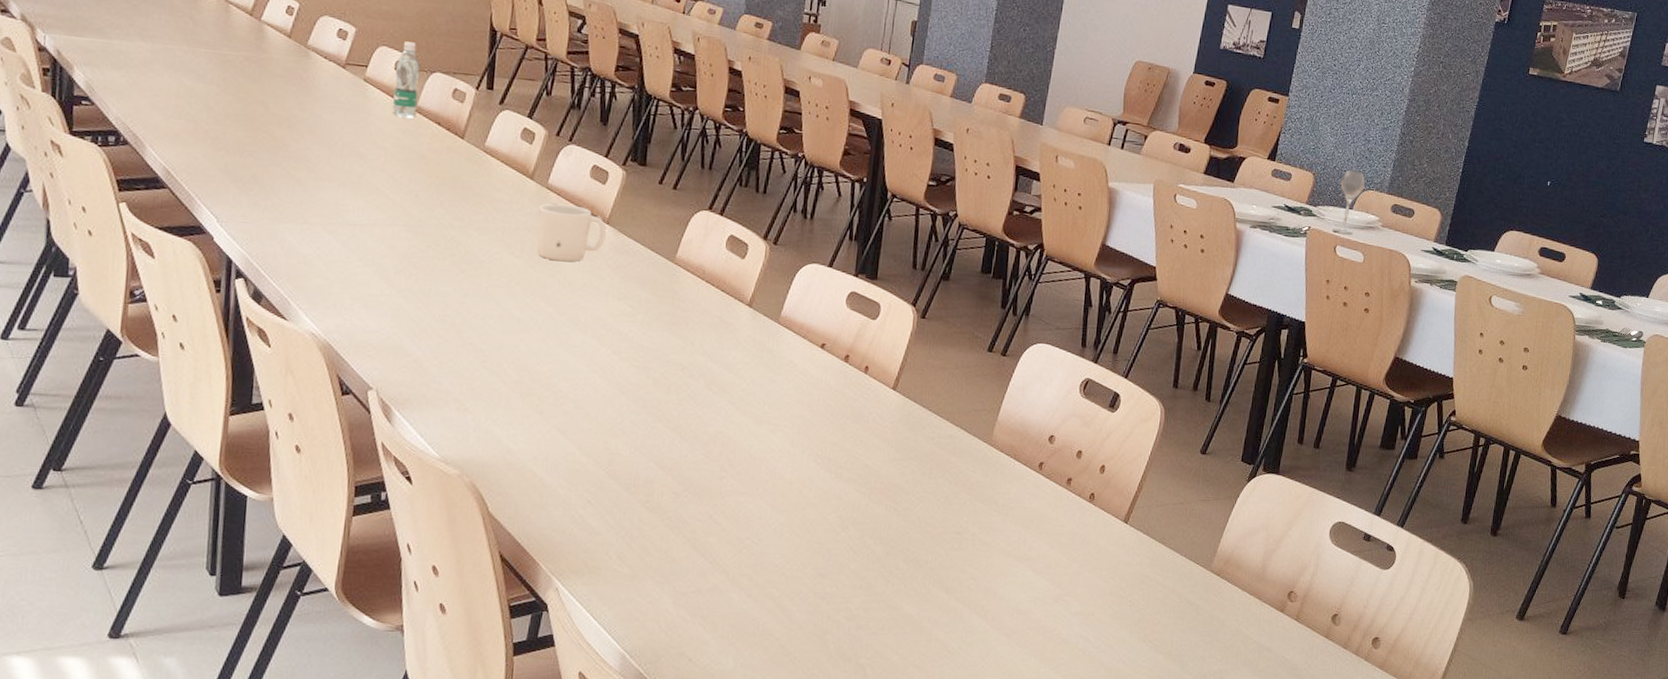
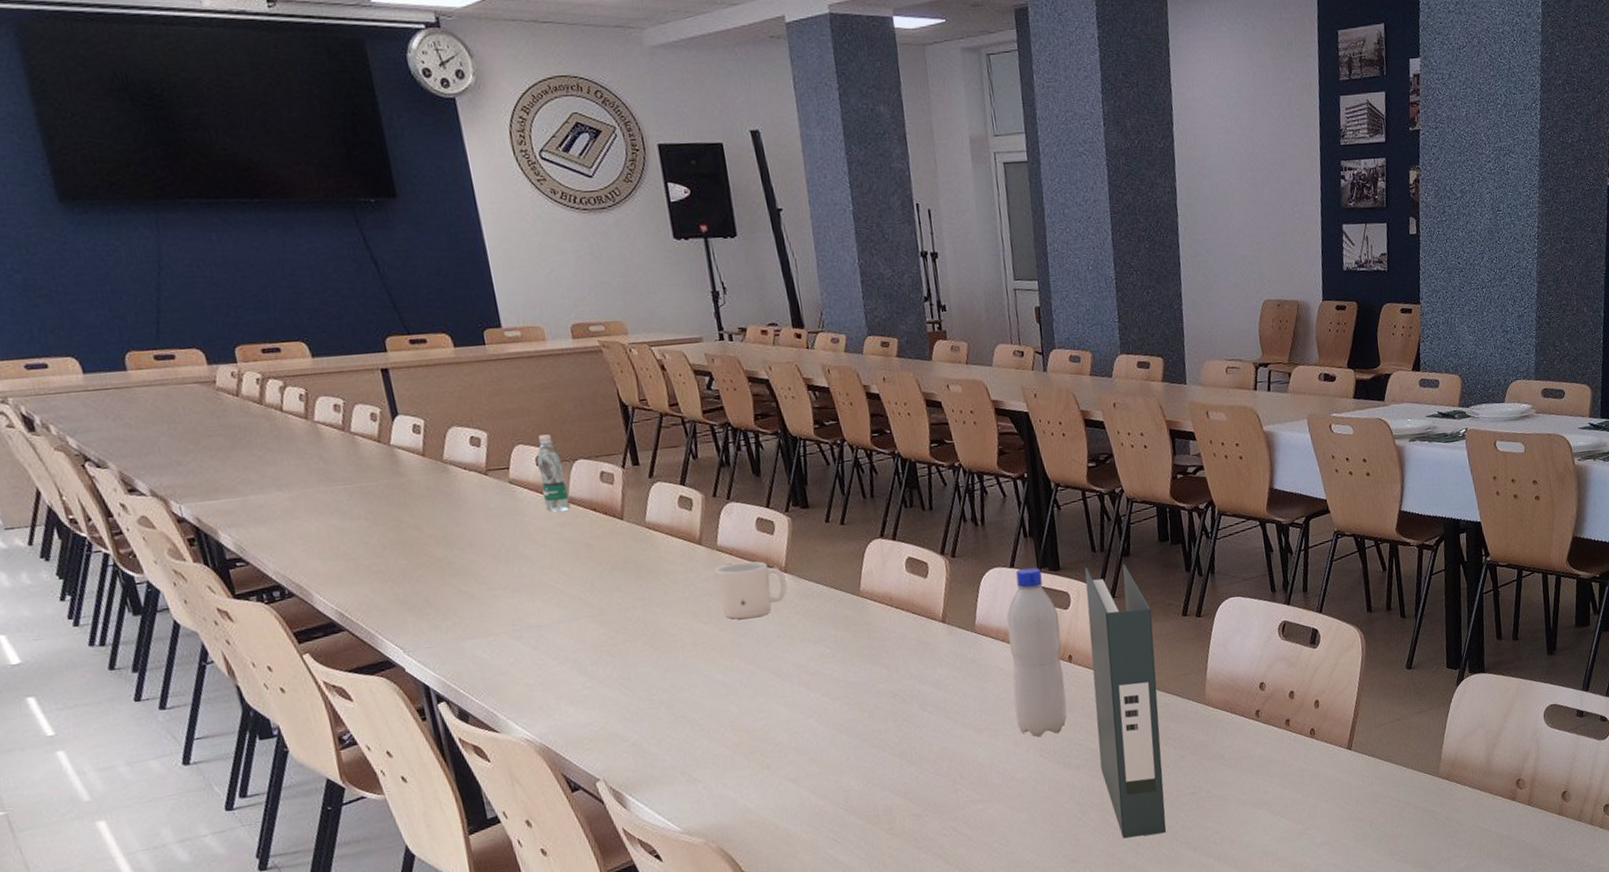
water bottle: none [798,269,865,442] -> present [1007,567,1068,737]
binder: none [871,283,958,567] -> present [1084,564,1166,839]
wineglass: present [1332,169,1365,236] -> none [1488,363,1512,429]

